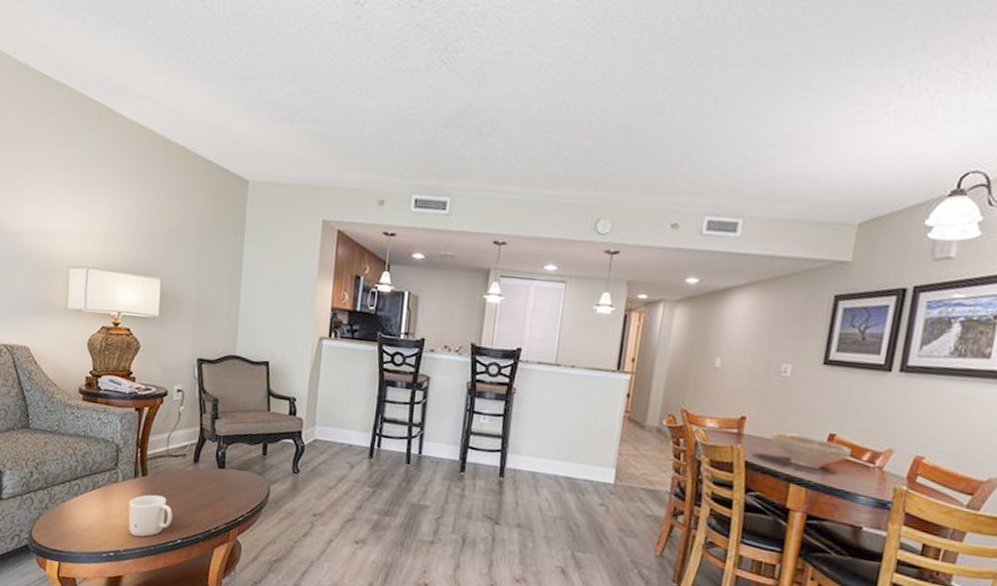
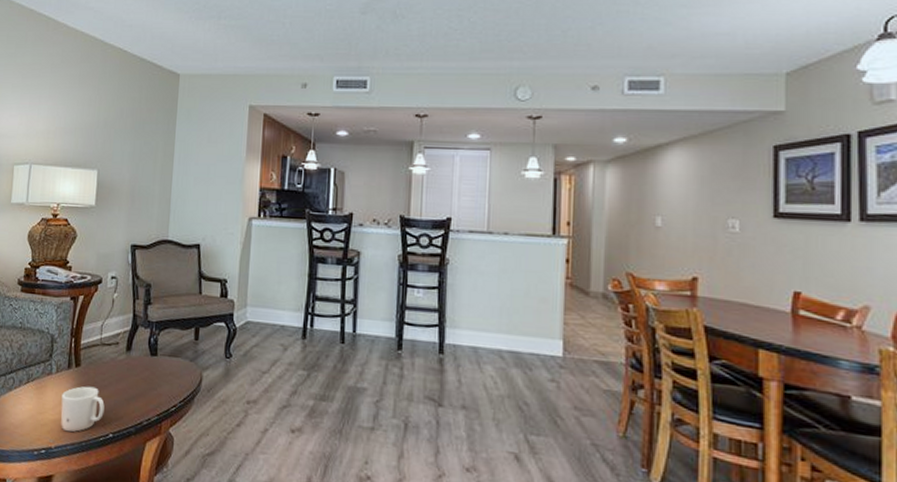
decorative bowl: present [771,432,851,470] -> none [729,292,821,333]

